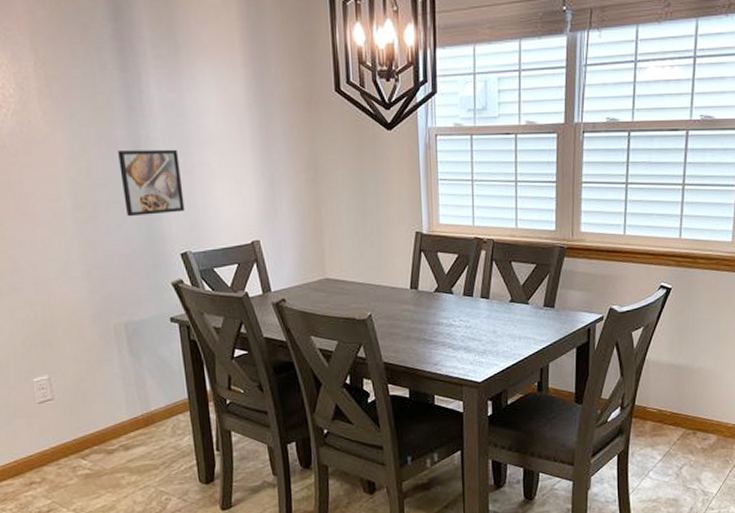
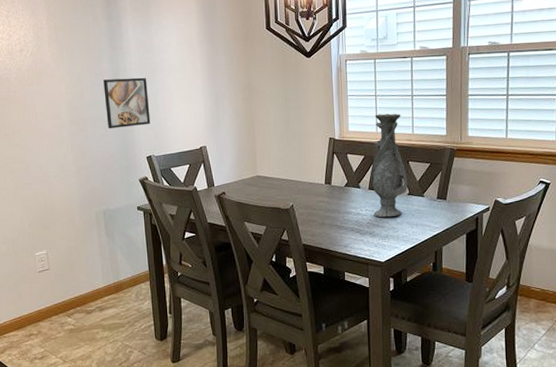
vase: none [465,202,511,329] -> present [370,113,409,218]

